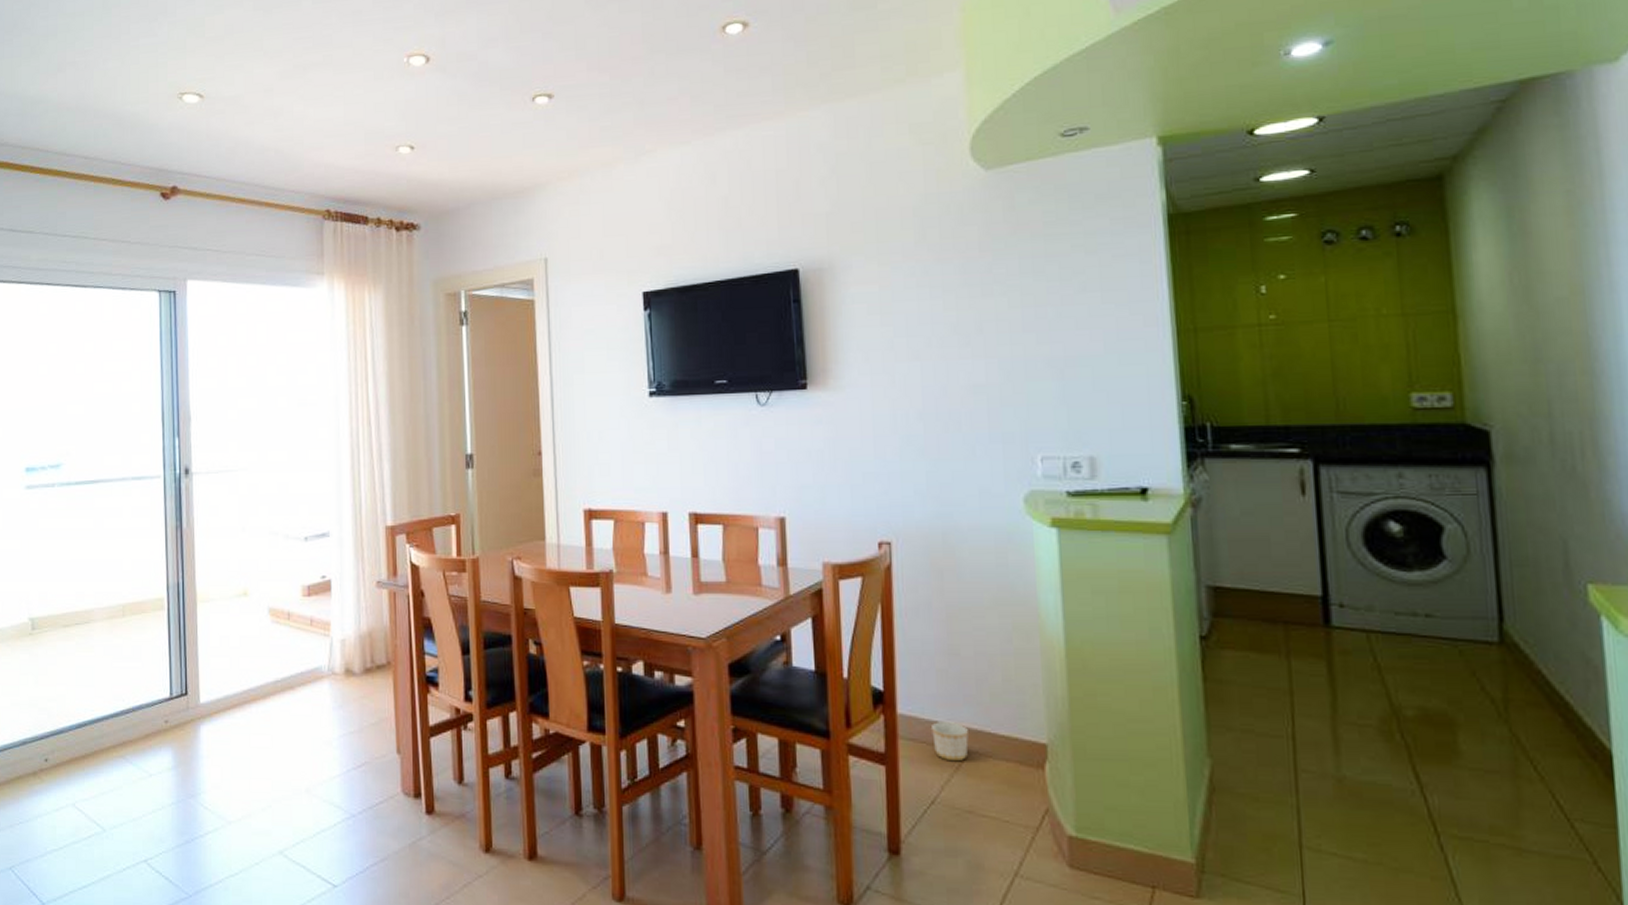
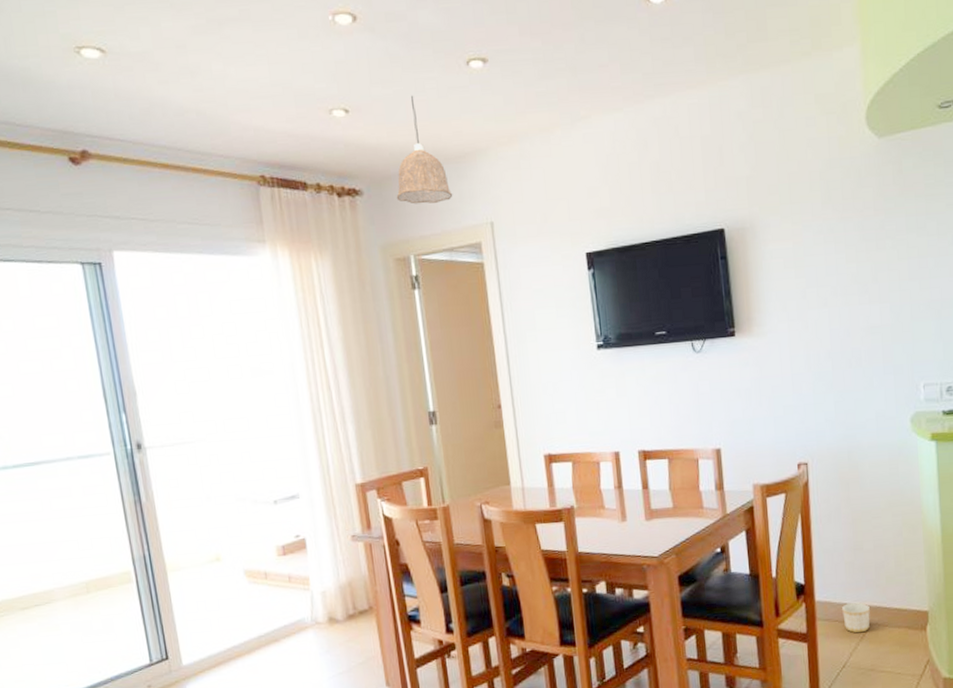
pendant lamp: none [452,131,509,239] -> present [396,95,453,204]

